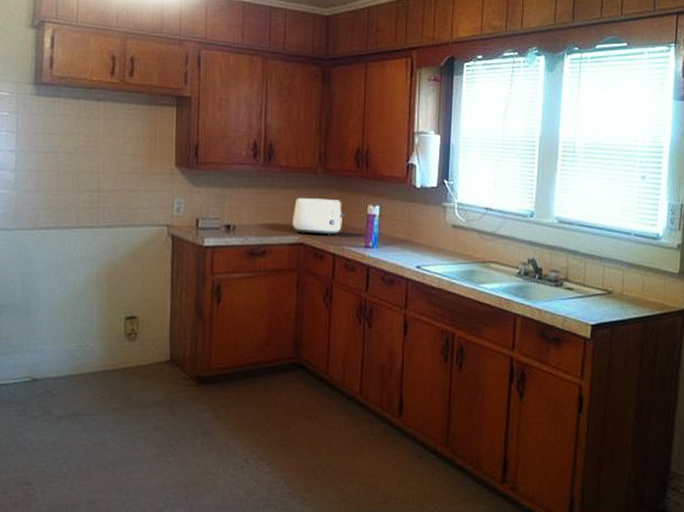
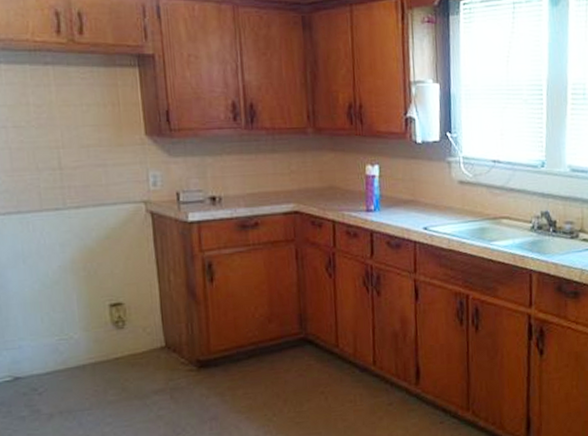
toaster: present [293,198,345,236] -> none [284,161,342,202]

